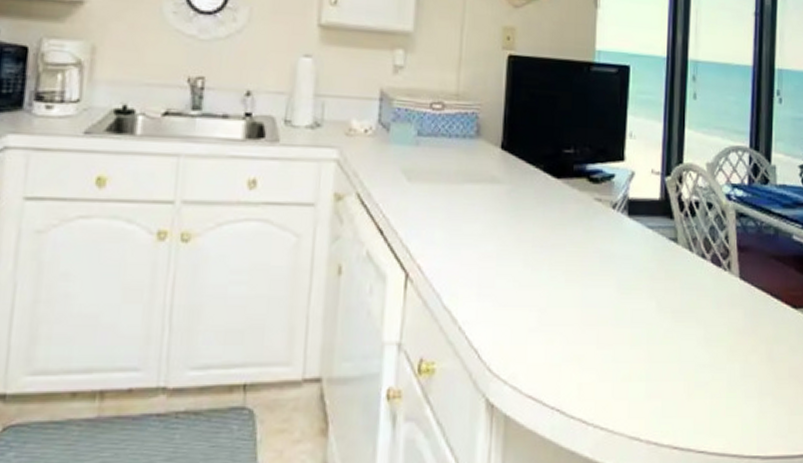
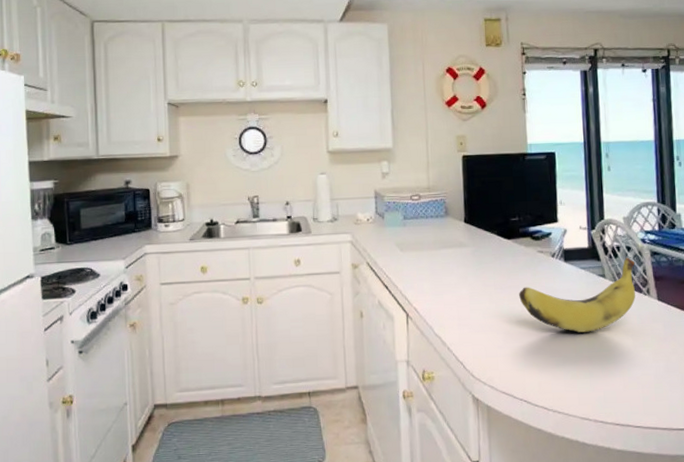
banana: none [564,217,716,316] -> present [519,257,635,333]

